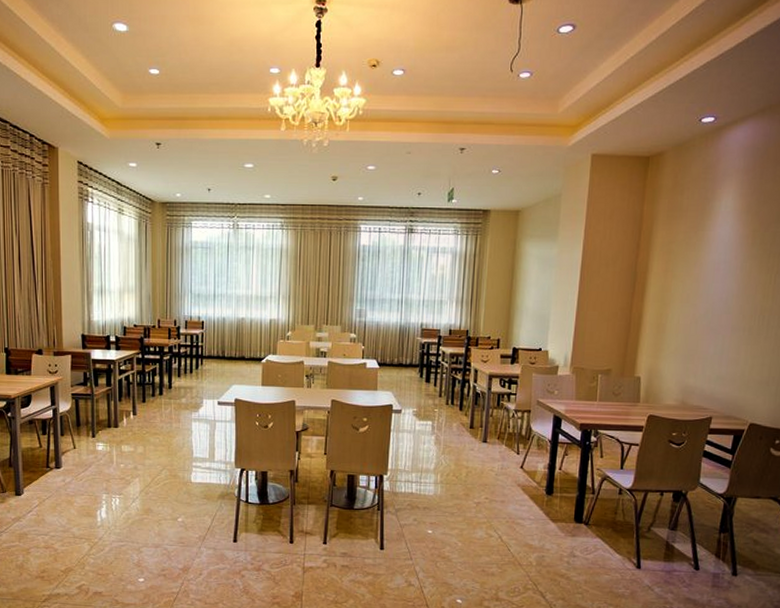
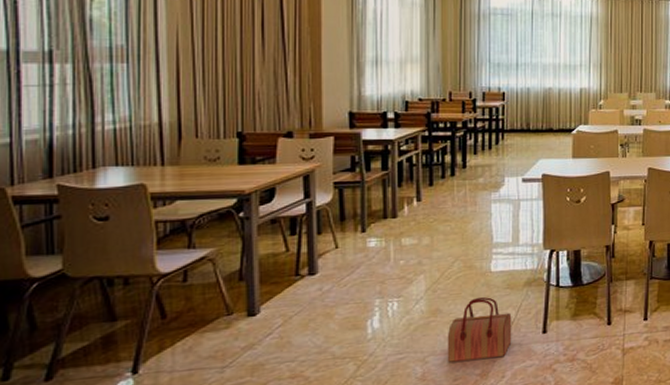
handbag: none [156,504,208,558] -> present [447,297,512,362]

